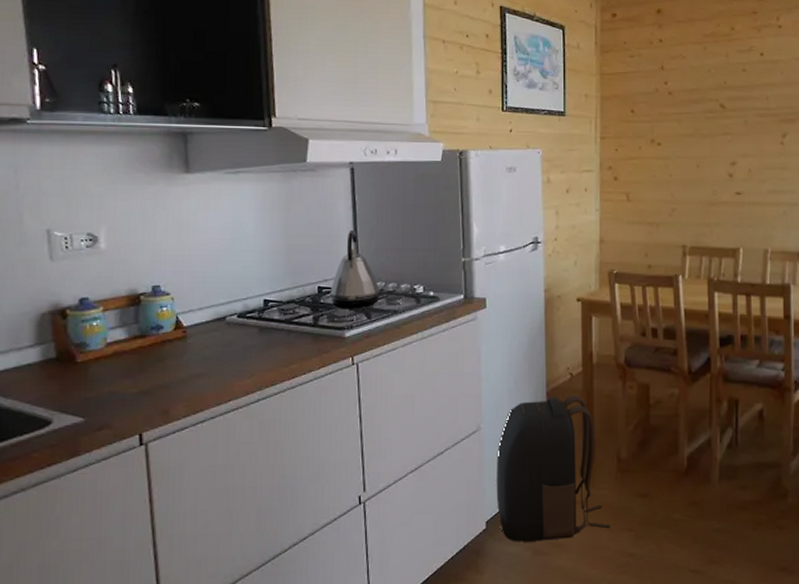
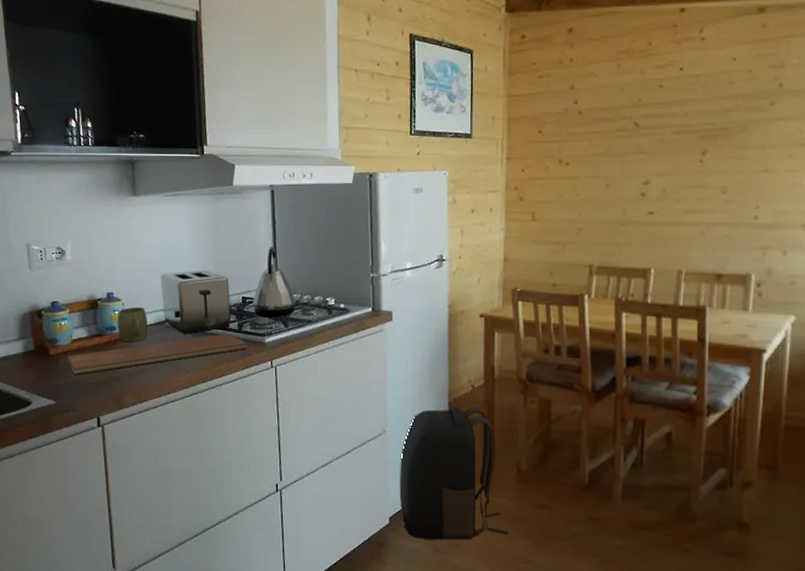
chopping board: none [99,328,326,385] -> present [66,333,249,375]
mug: none [164,302,204,342] -> present [117,307,148,342]
toaster: none [220,256,305,331] -> present [160,269,231,334]

